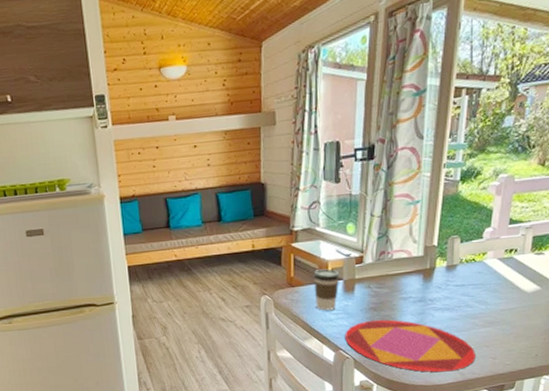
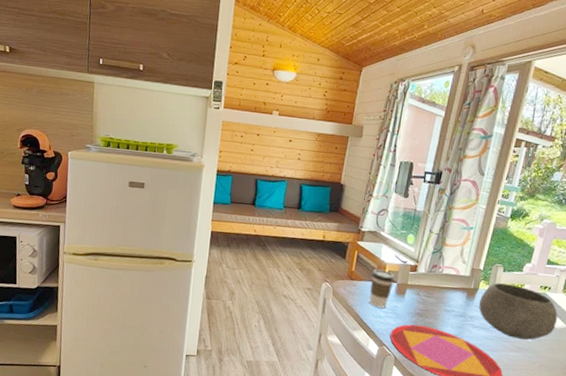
bowl: none [439,254,530,313] -> present [479,283,558,340]

